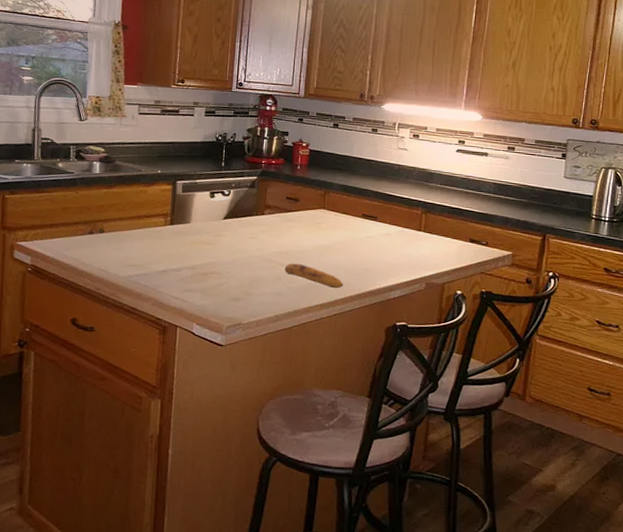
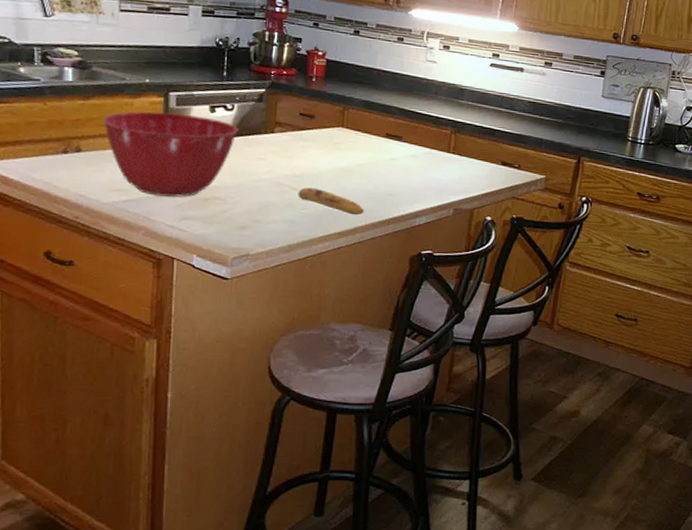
mixing bowl: none [122,198,234,273] -> present [102,111,239,198]

